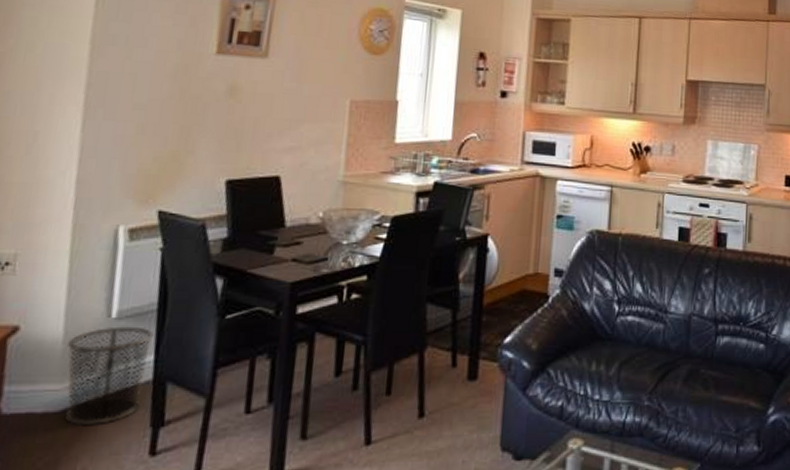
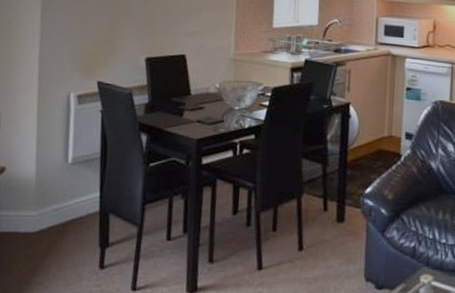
trash can: present [66,326,154,426] -> none [38,169,98,244]

